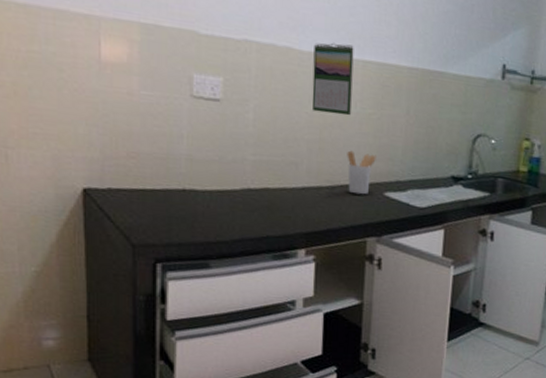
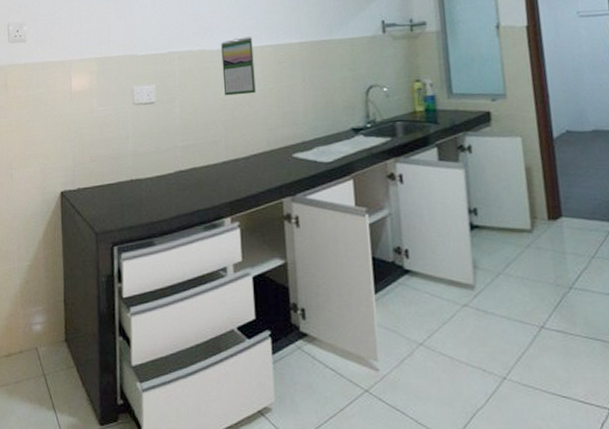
utensil holder: present [347,150,376,195] -> none [256,122,282,160]

